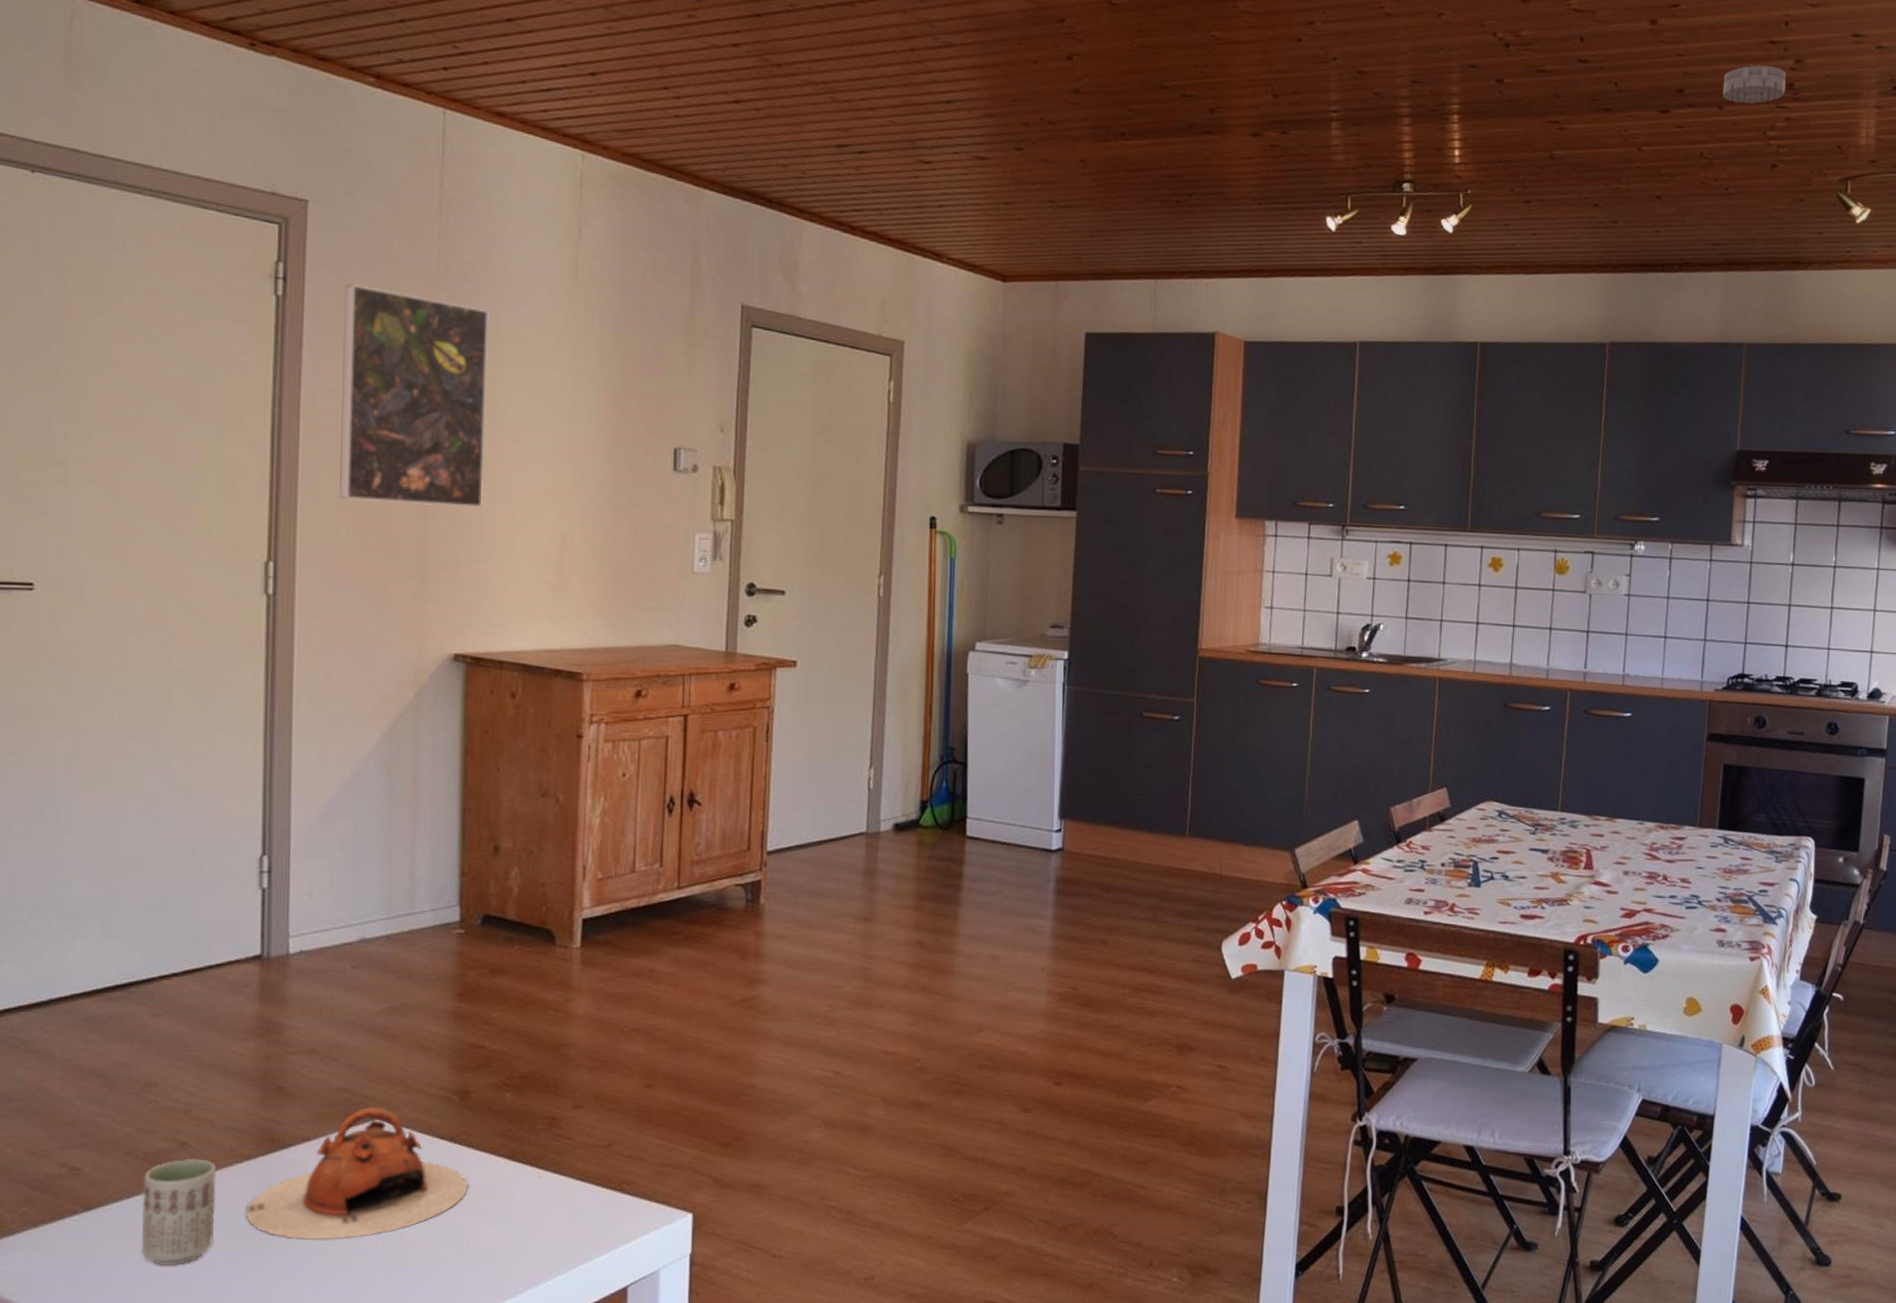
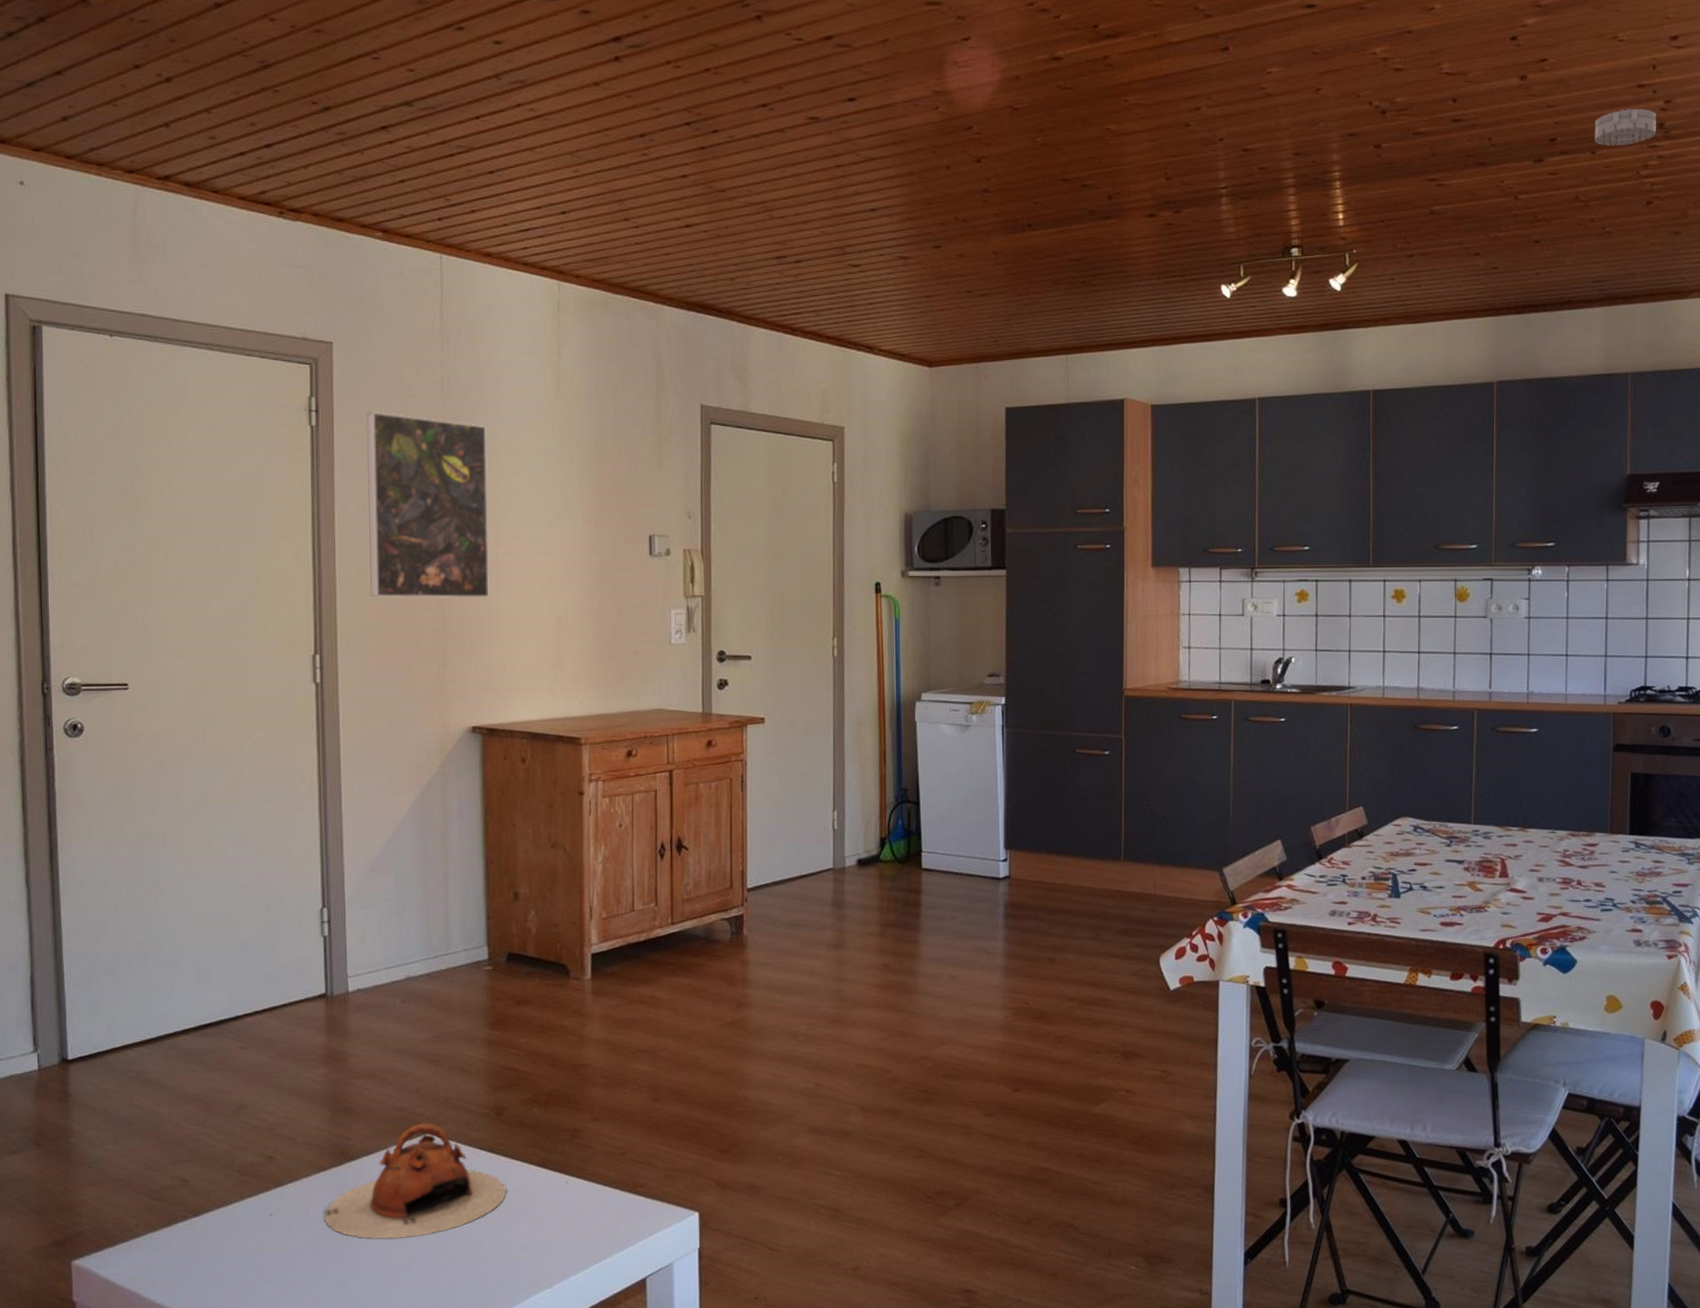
cup: present [142,1158,216,1267] -> none [239,1170,299,1263]

